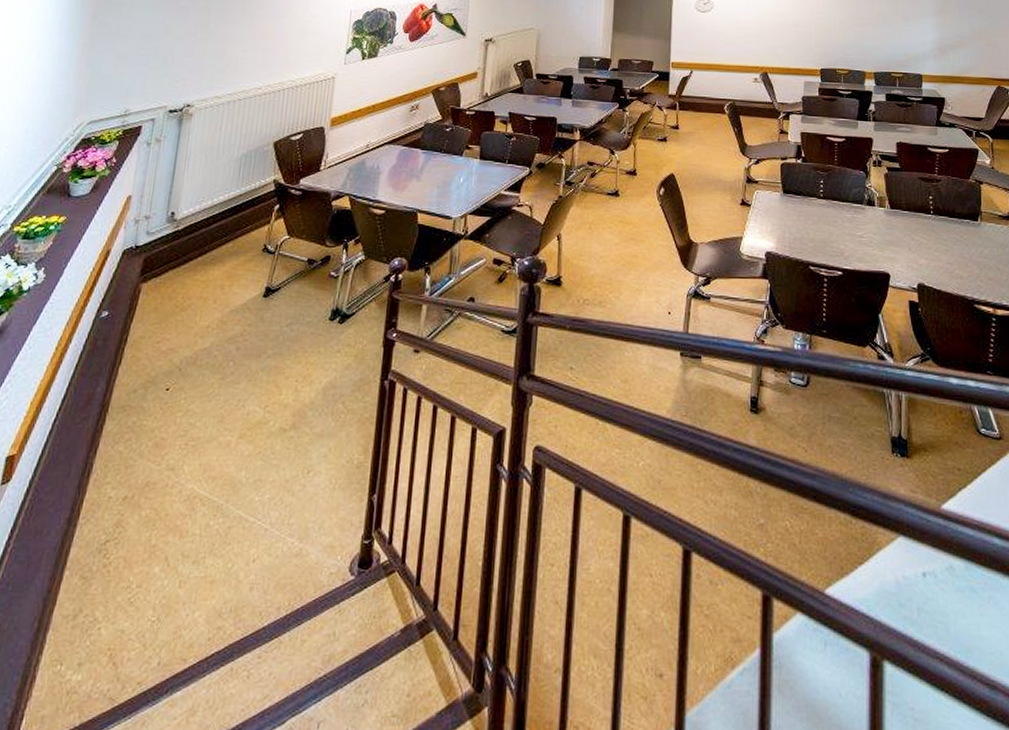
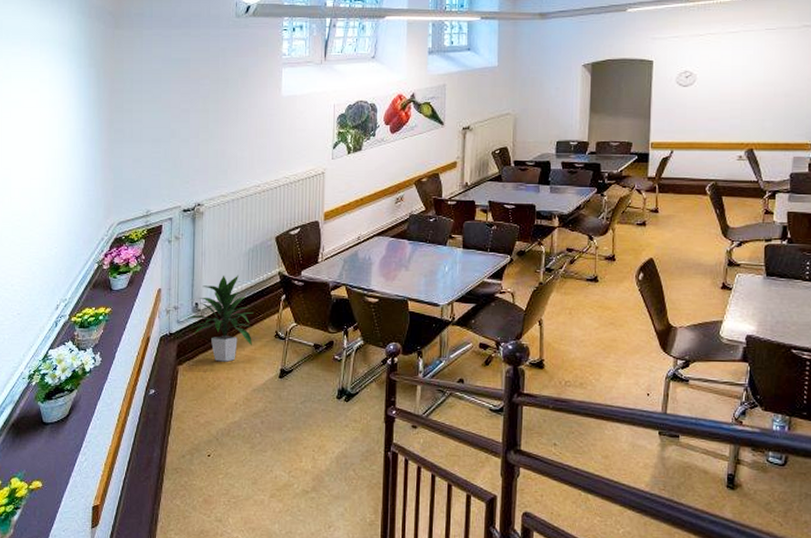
indoor plant: none [157,181,240,279] -> present [185,275,254,362]

